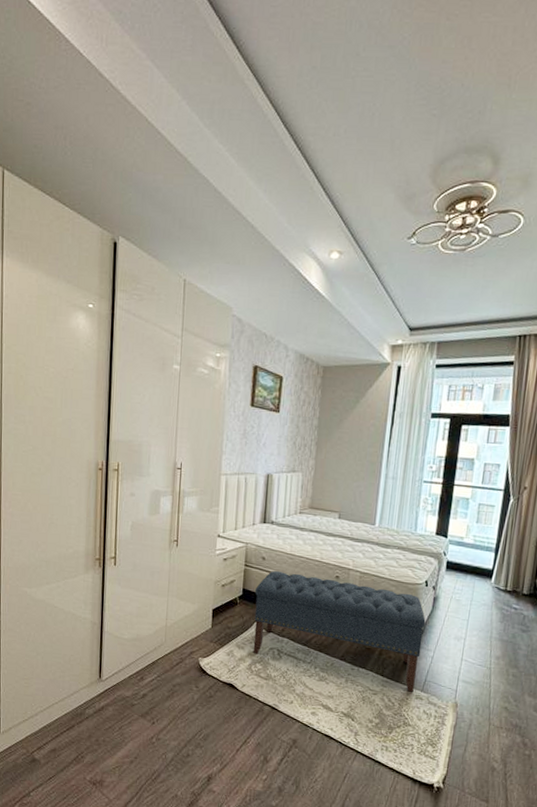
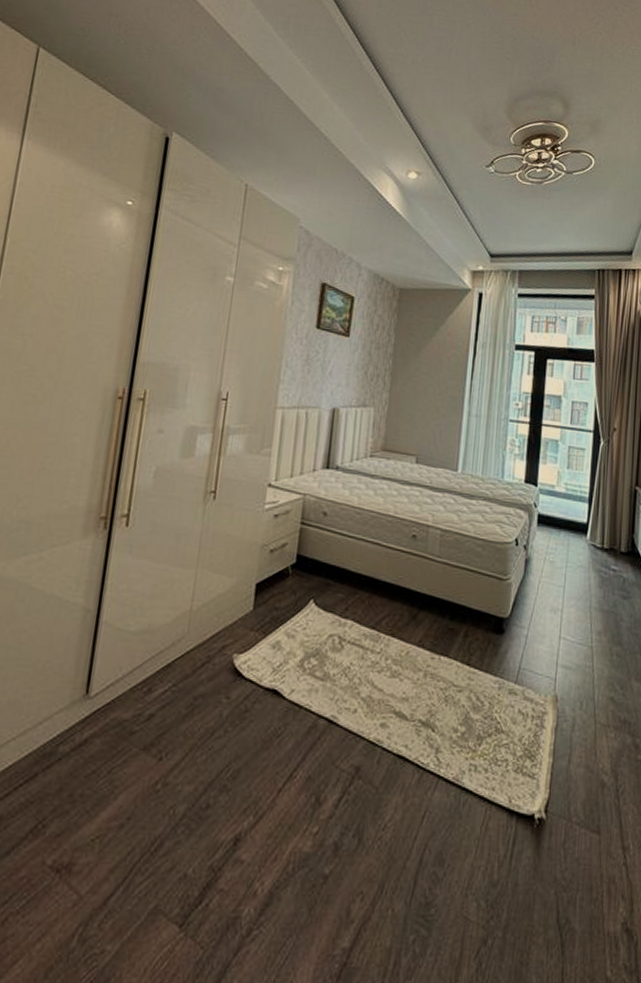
bench: present [253,570,426,692] -> none [306,529,518,685]

